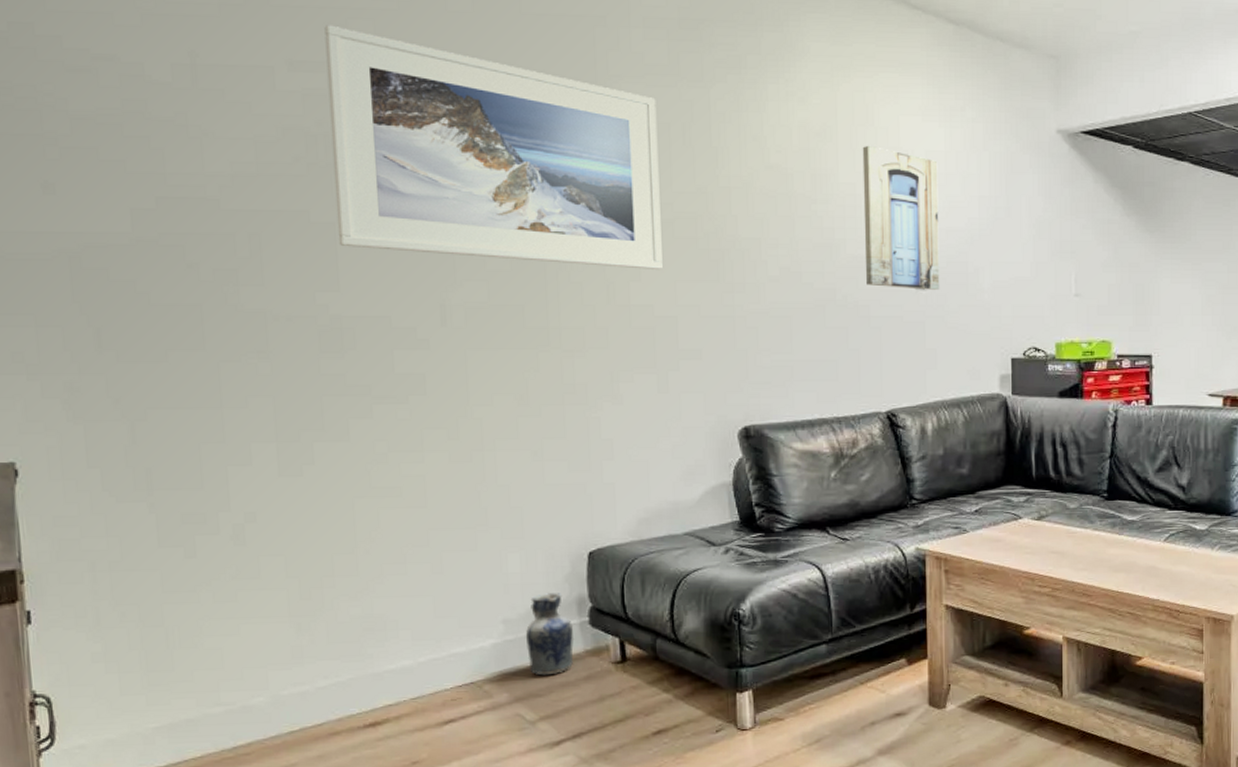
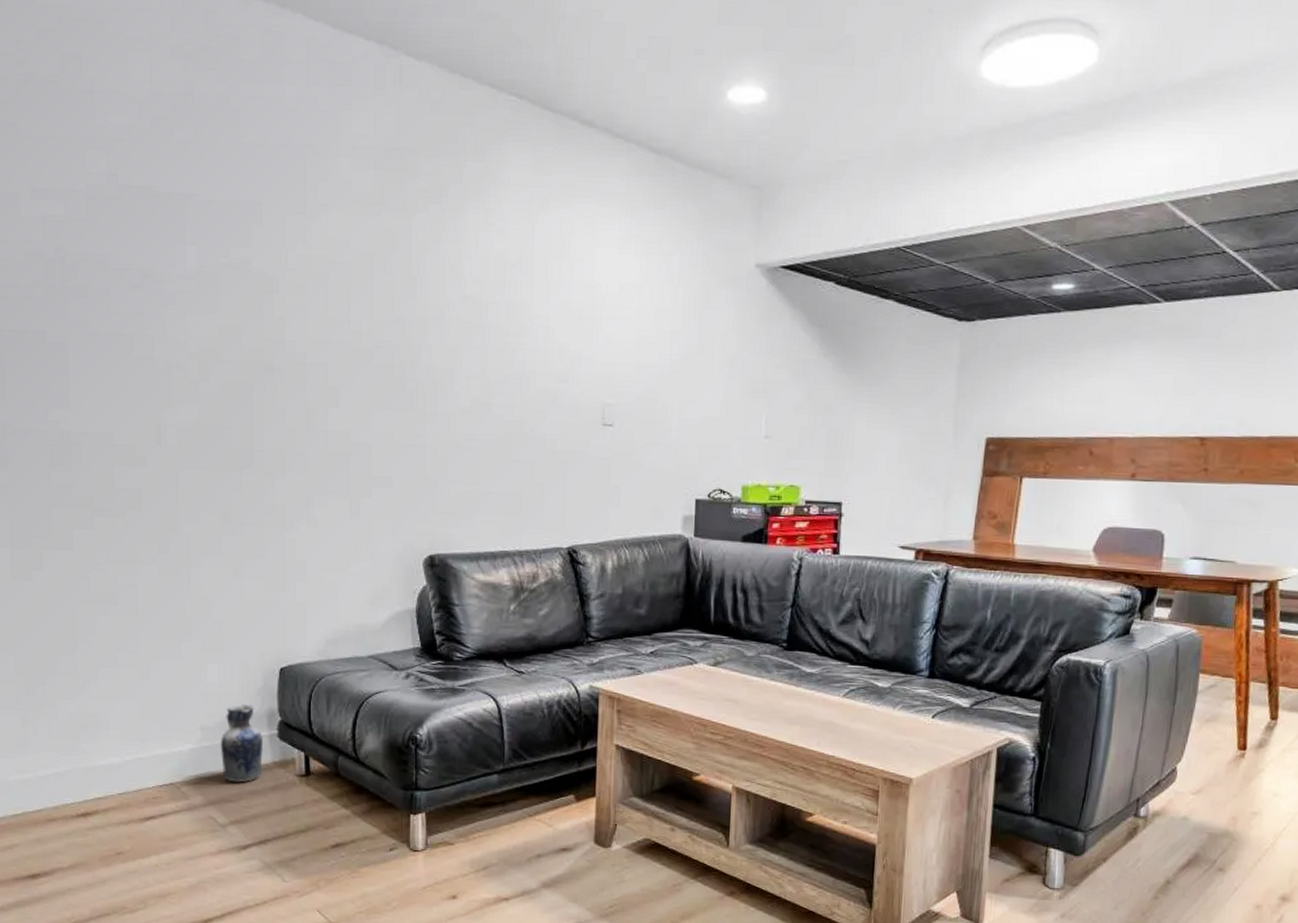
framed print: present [324,25,663,269] -> none [64,154,361,397]
wall art: present [862,145,940,290] -> none [554,277,632,426]

